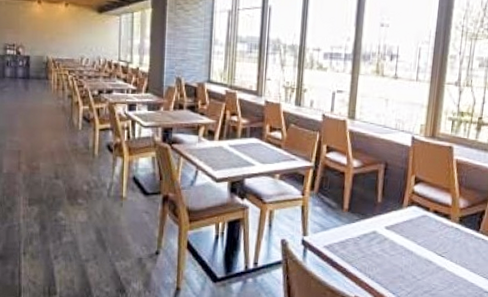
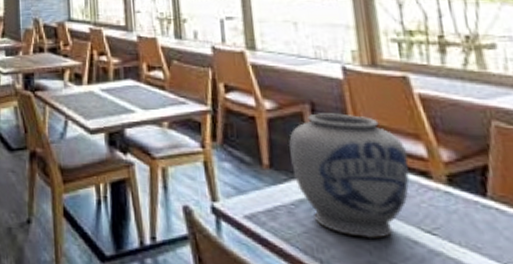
vase: none [363,171,440,261] -> present [288,113,410,240]

